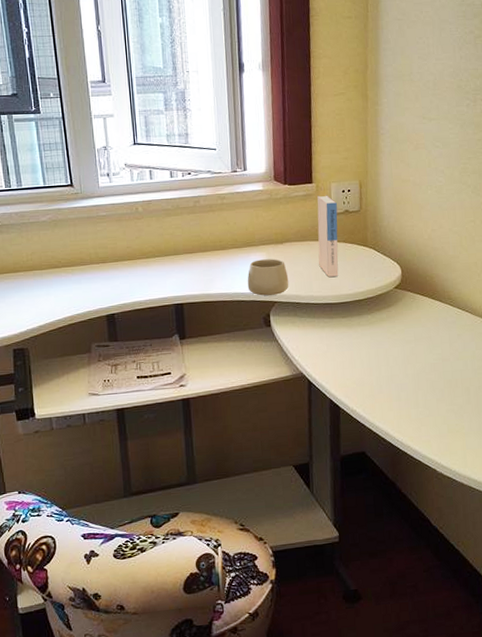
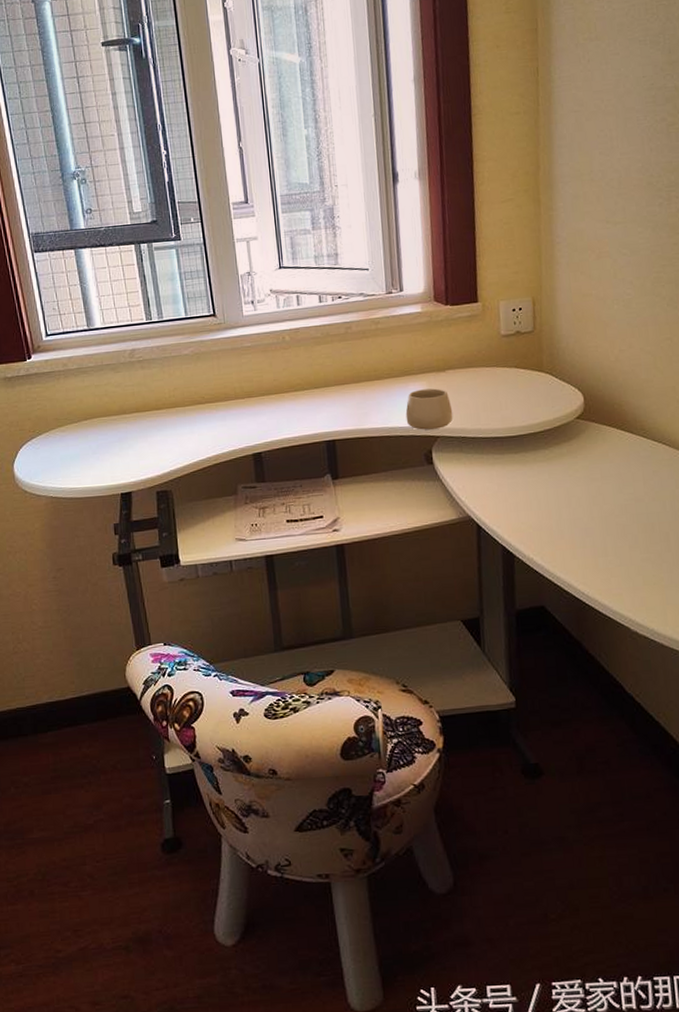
book: present [317,195,339,277] -> none [483,315,510,407]

